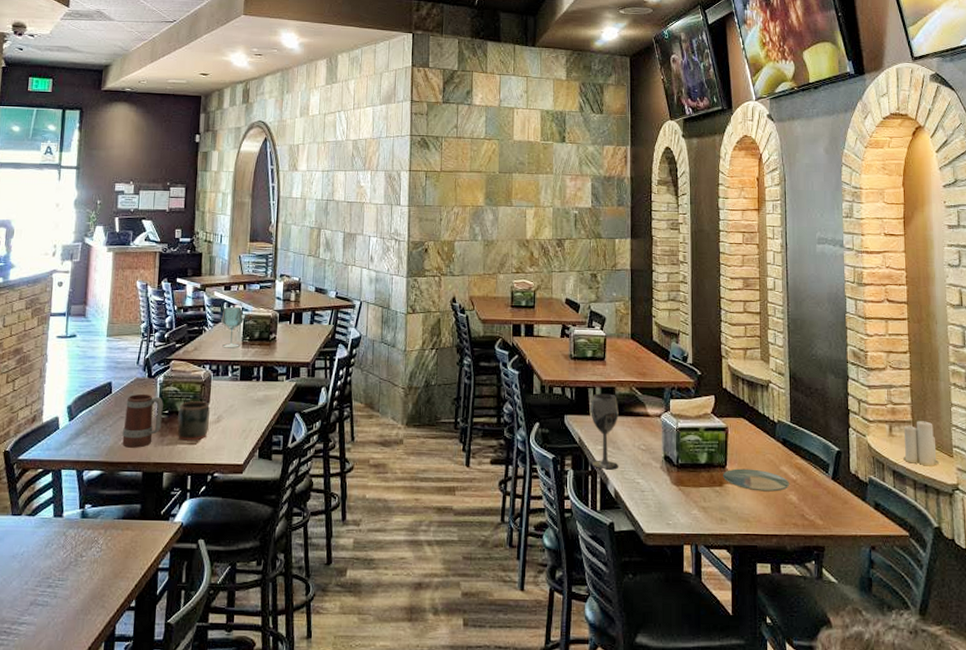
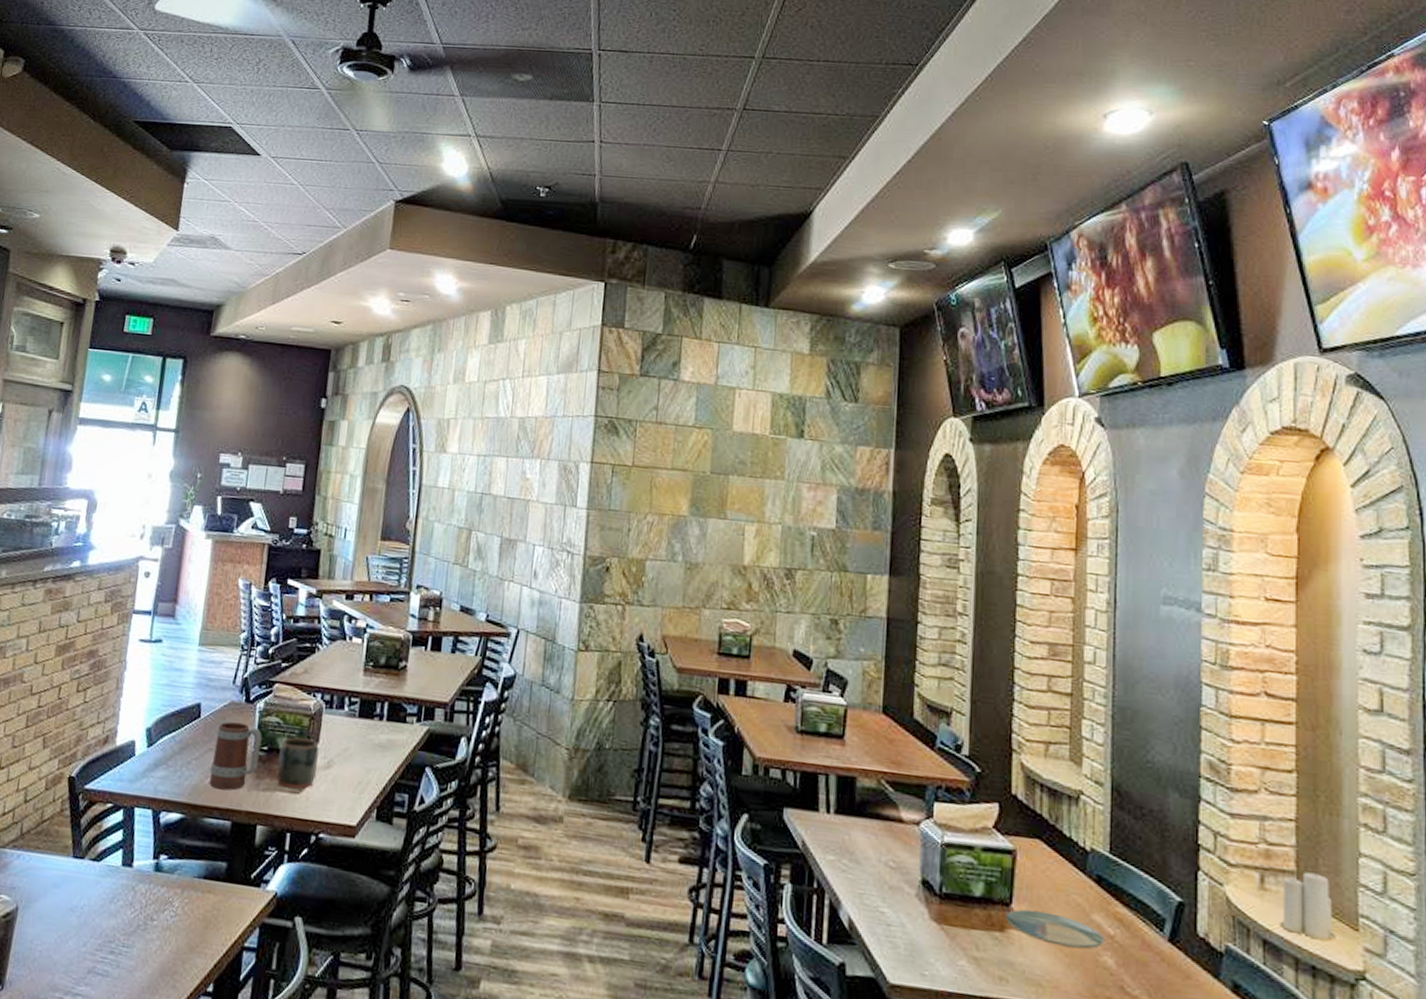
wine glass: present [221,306,244,348] -> none [338,621,368,676]
wine glass: present [590,393,619,470] -> none [819,782,860,890]

